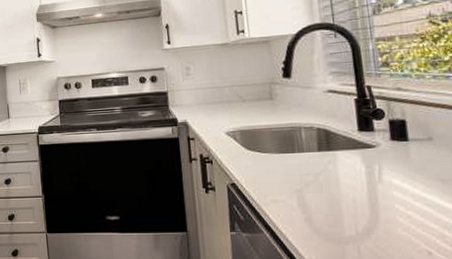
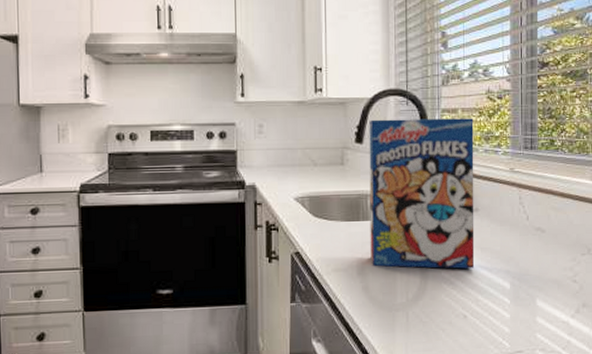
cereal box: none [295,44,436,202] -> present [369,118,475,269]

